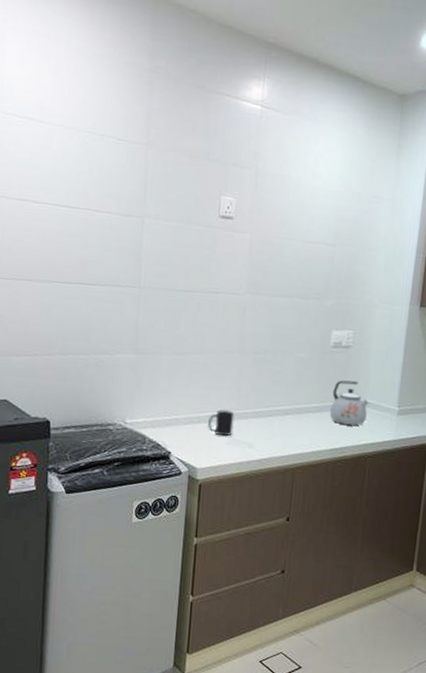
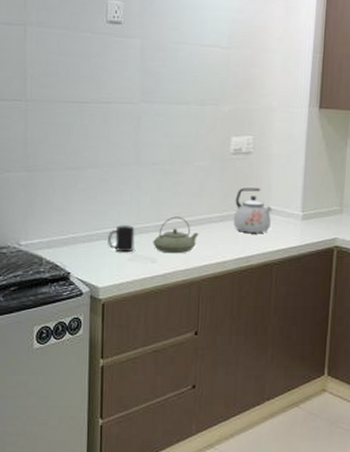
teapot: none [251,404,296,441] -> present [153,216,199,254]

